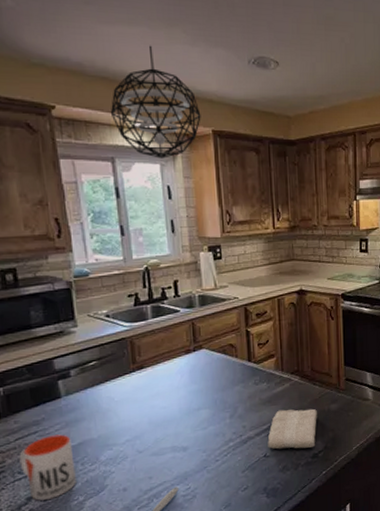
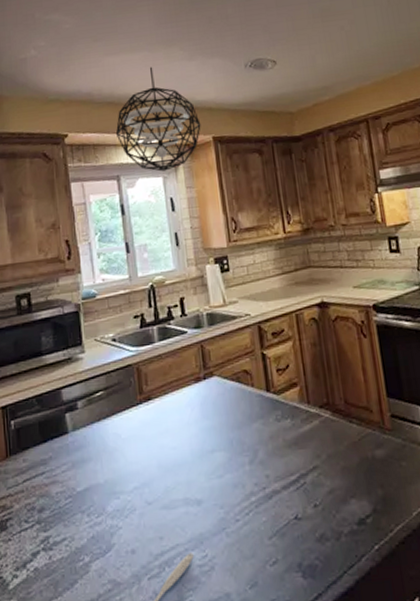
mug: present [19,434,76,501] -> none [26,477,82,559]
washcloth: present [267,408,317,449] -> none [298,455,361,511]

